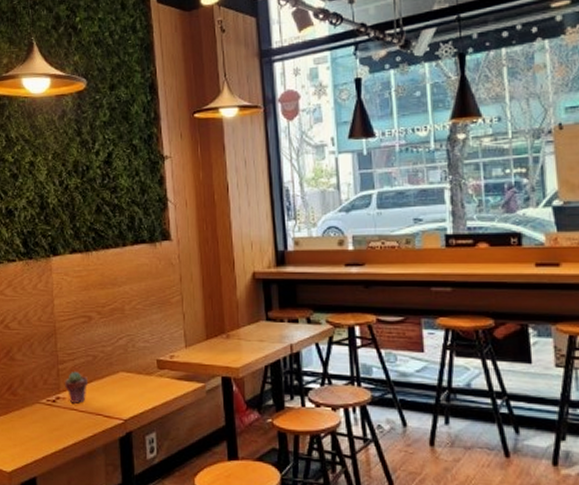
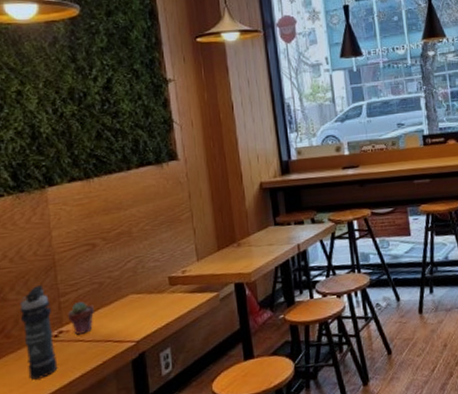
smoke grenade: none [25,350,54,439] -> present [19,285,58,380]

